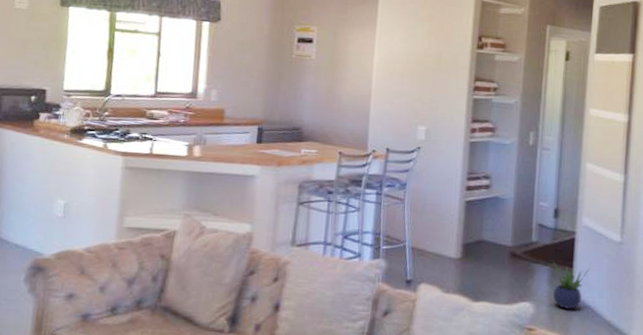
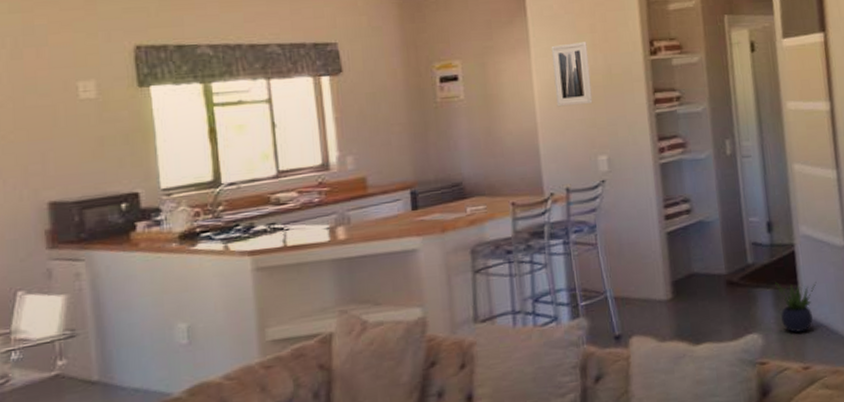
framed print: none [390,27,425,82] -> present [551,42,593,107]

